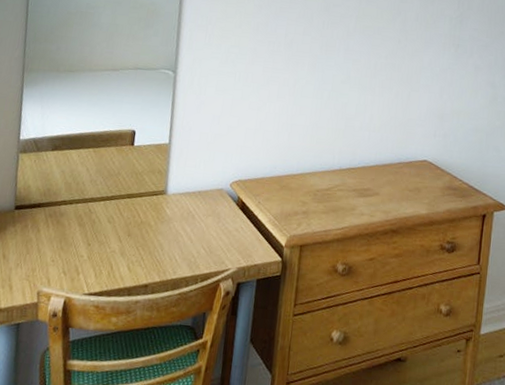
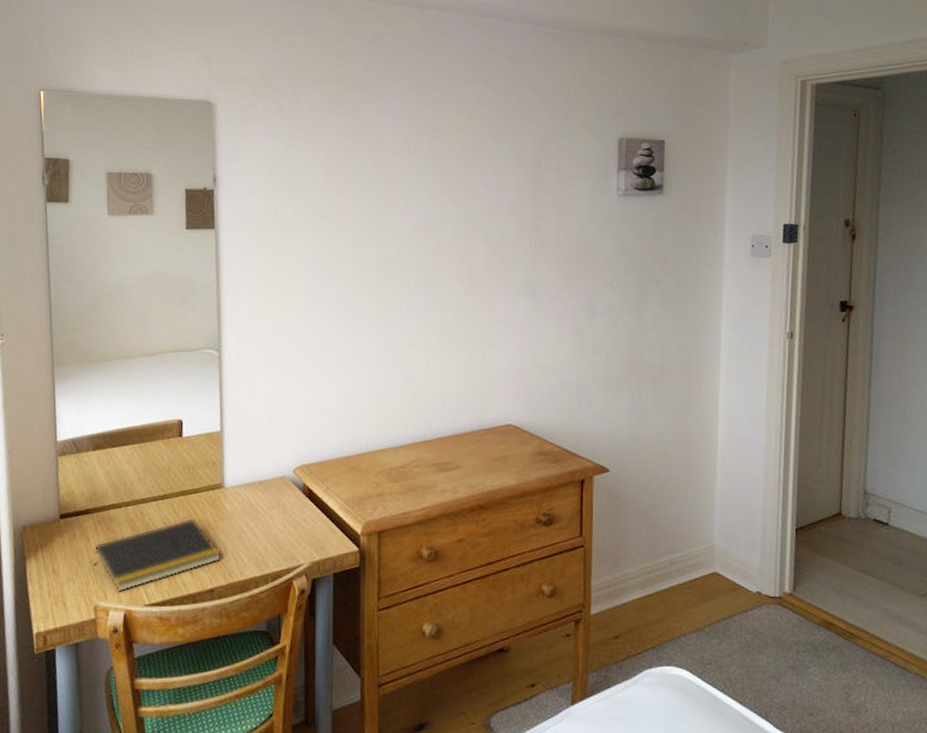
notepad: none [40,219,159,281] -> present [93,518,222,593]

